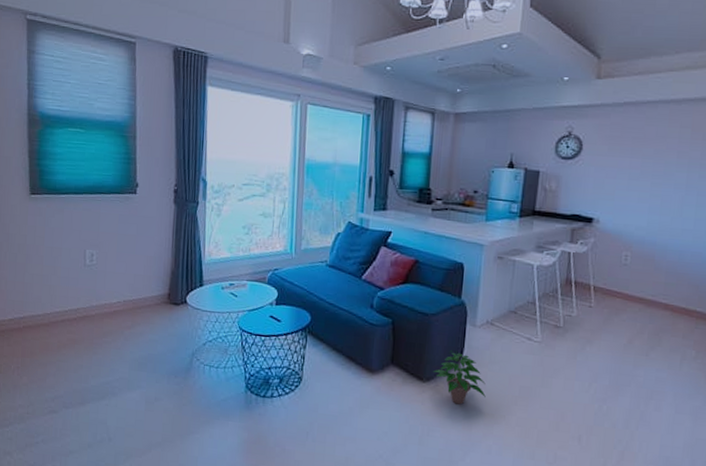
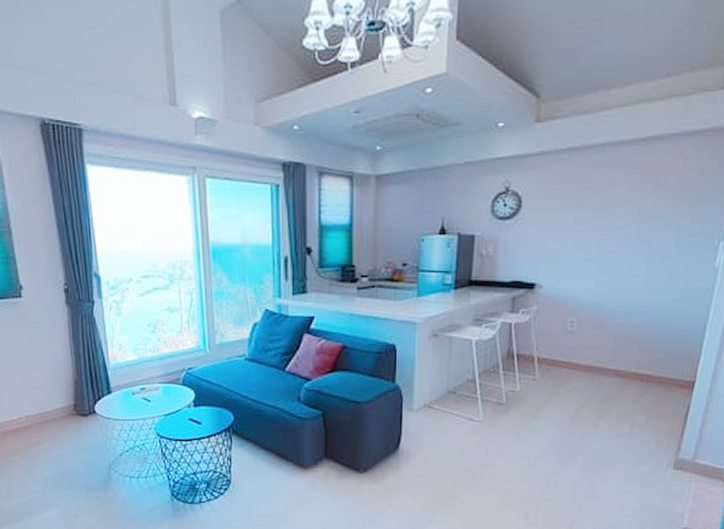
potted plant: present [433,350,486,405] -> none [370,438,427,493]

